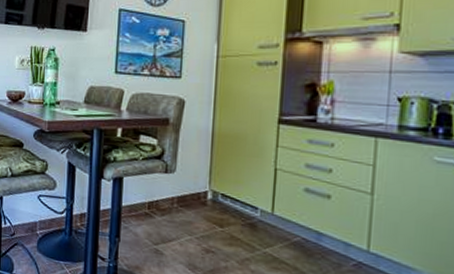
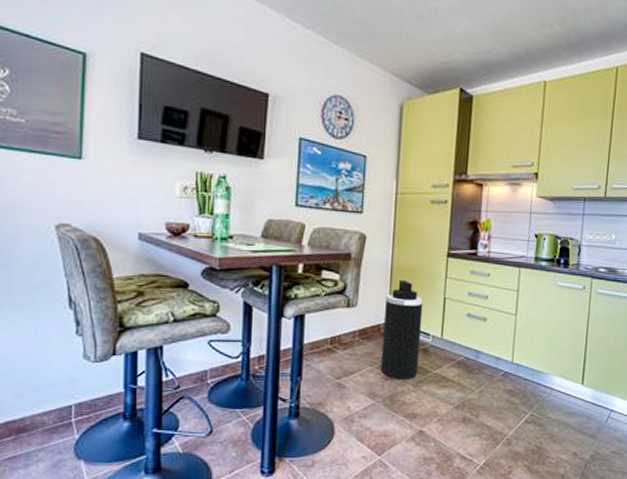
trash can: none [201,146,250,256] -> present [380,279,423,380]

